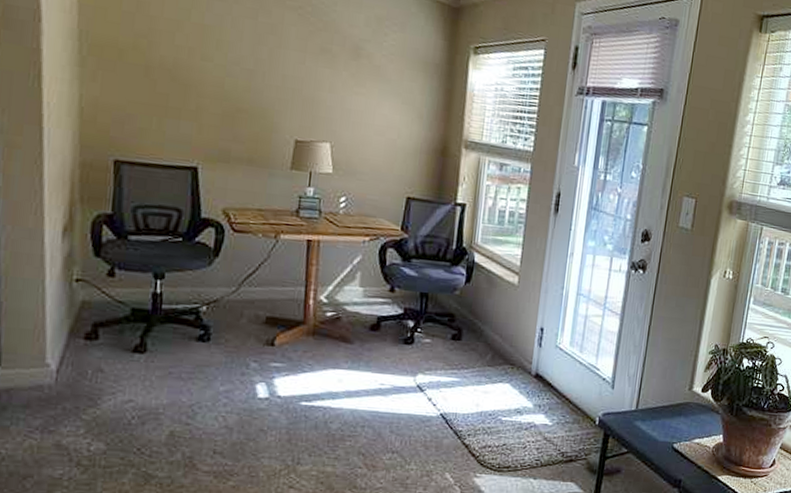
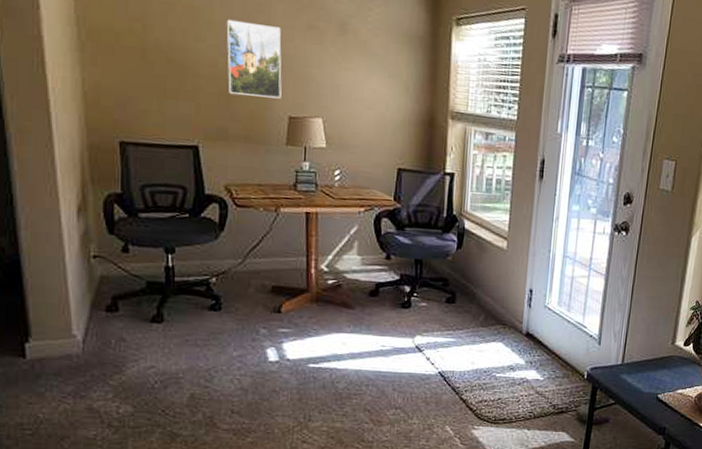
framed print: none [233,39,293,122] -> present [226,19,282,99]

